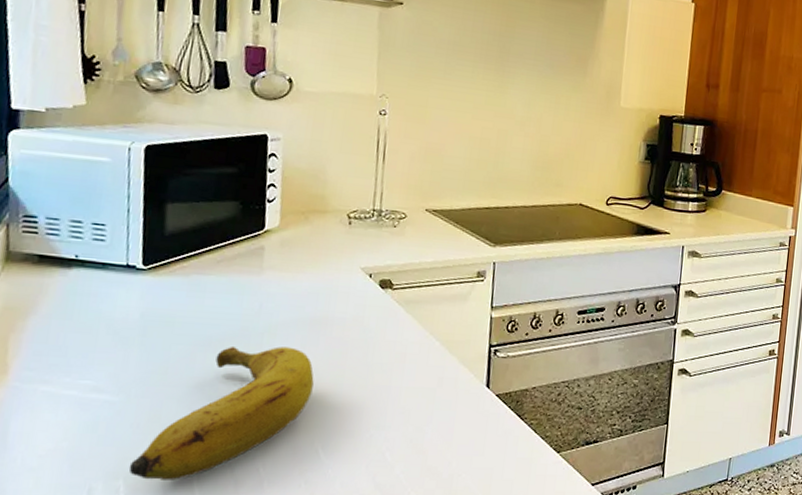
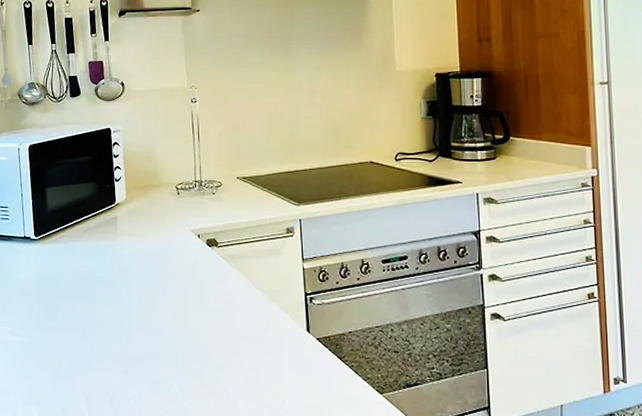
banana: present [128,345,314,480] -> none [38,297,164,407]

